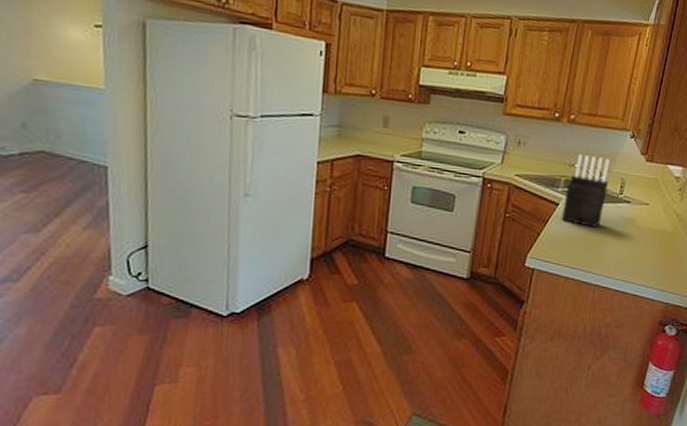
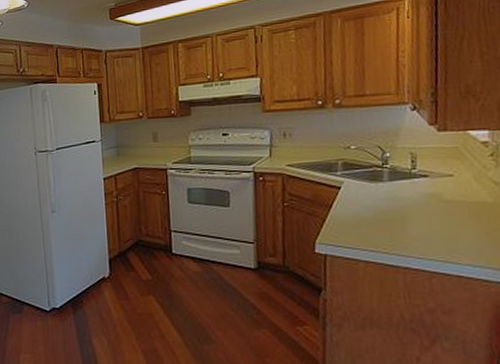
knife block: present [561,153,610,229] -> none [346,134,396,208]

